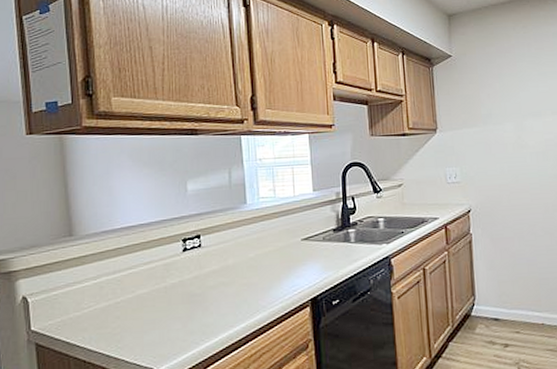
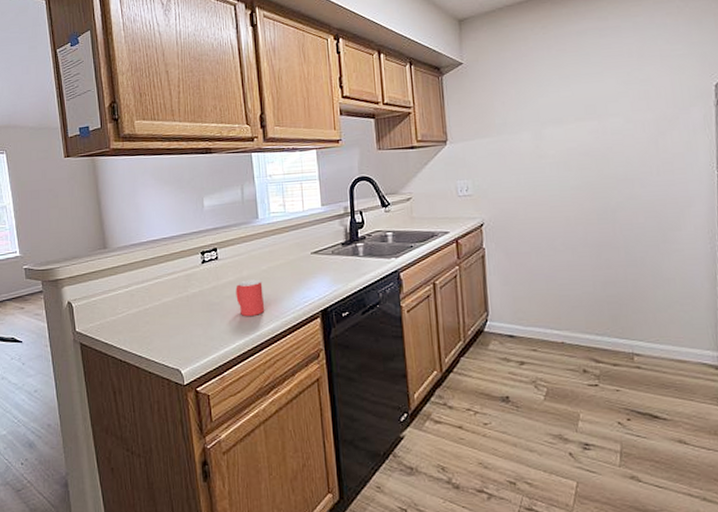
mug: none [220,267,250,307] -> present [235,279,264,316]

